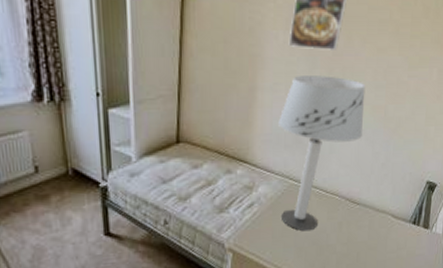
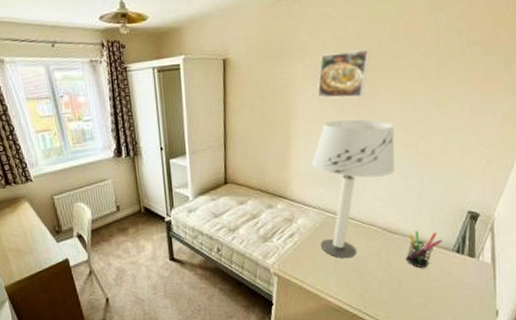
pen holder: none [365,200,402,241] -> present [406,230,443,268]

